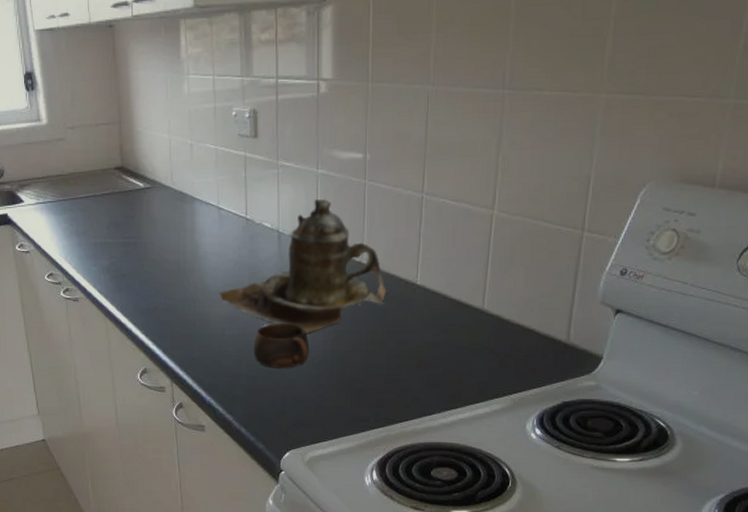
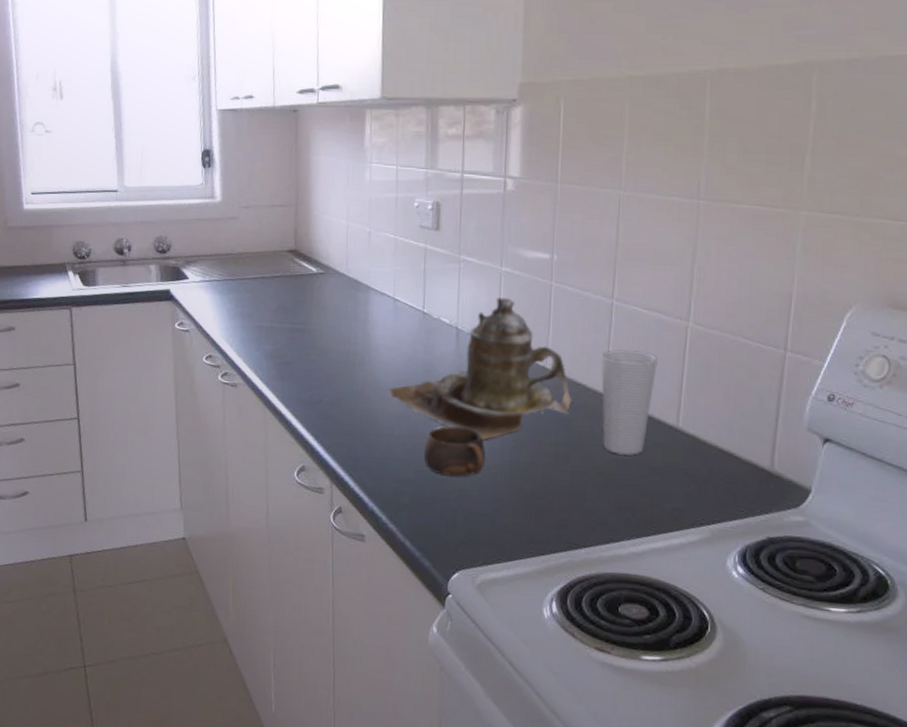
cup: none [412,240,465,338] -> present [600,349,658,455]

